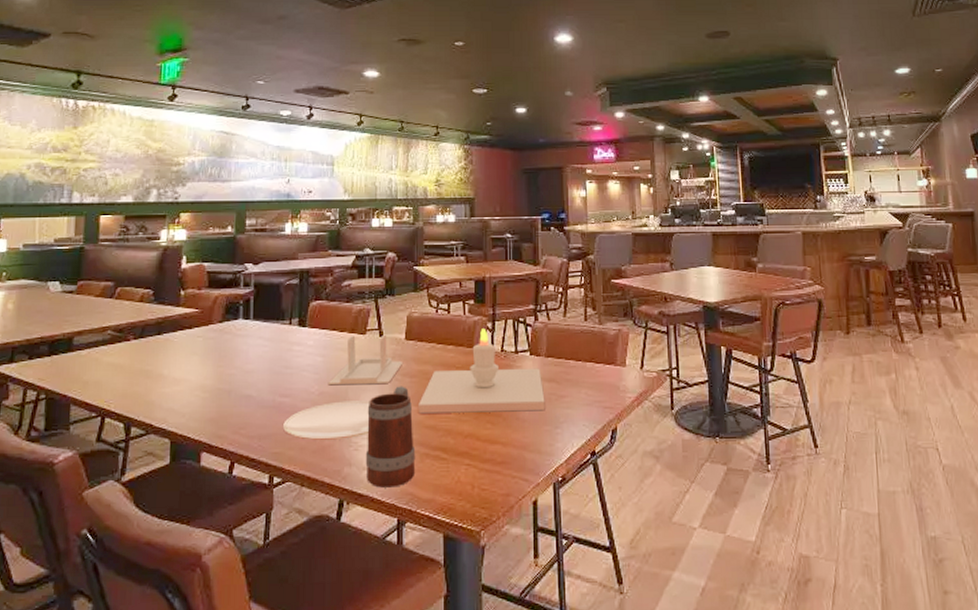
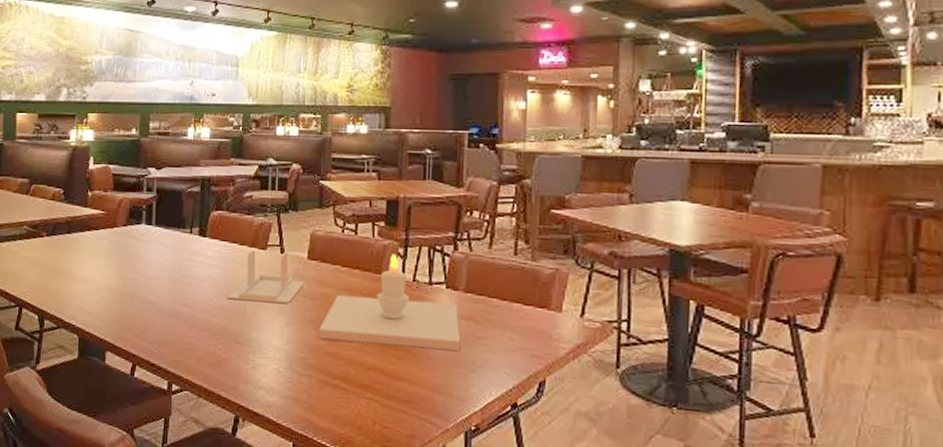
plate: present [283,400,370,440] -> none [182,316,269,356]
beer mug: present [365,386,416,488] -> none [262,307,314,411]

